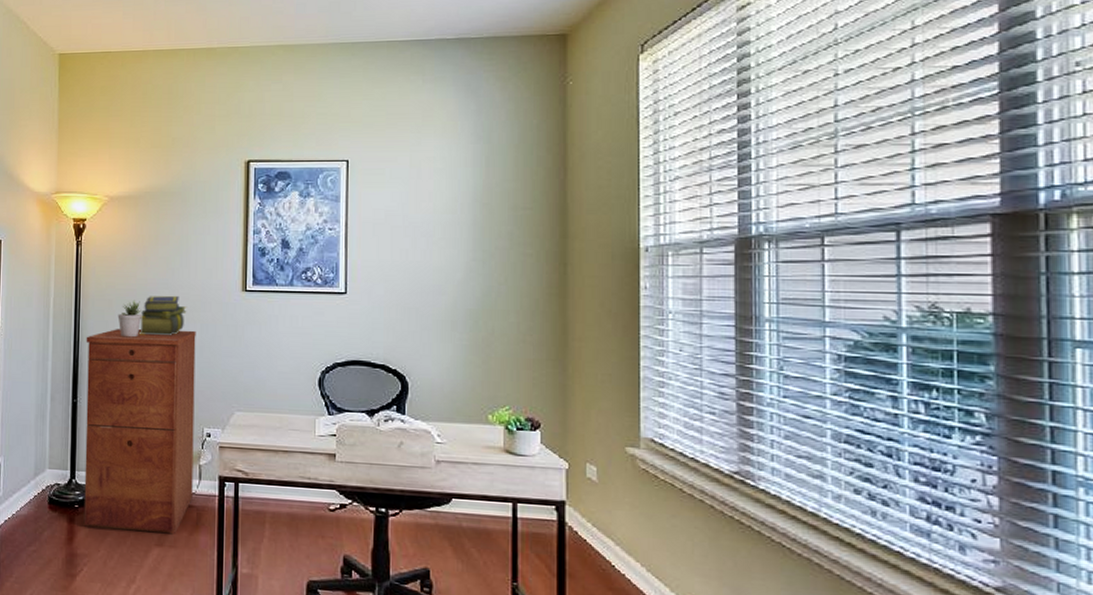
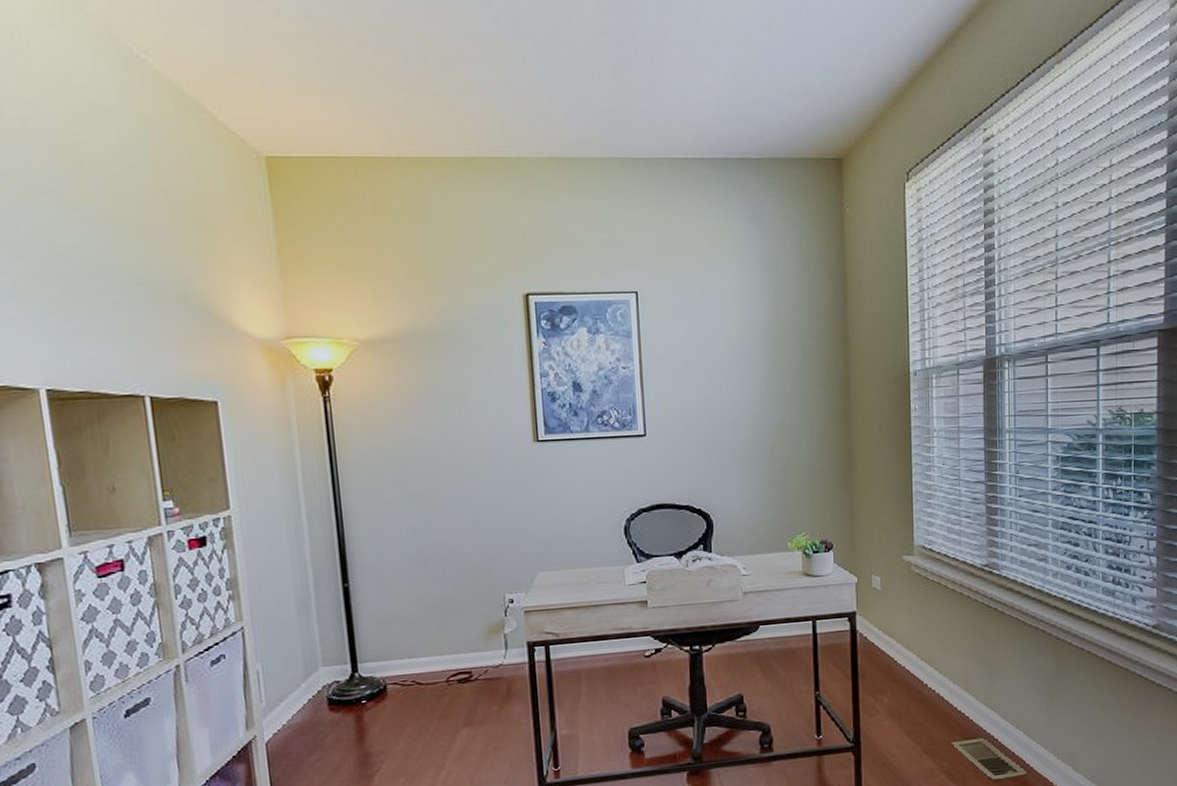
filing cabinet: present [83,329,196,535] -> none [350,490,500,722]
potted plant: present [117,300,141,338] -> none [388,461,418,506]
stack of books: present [139,295,187,336] -> none [416,452,472,502]

